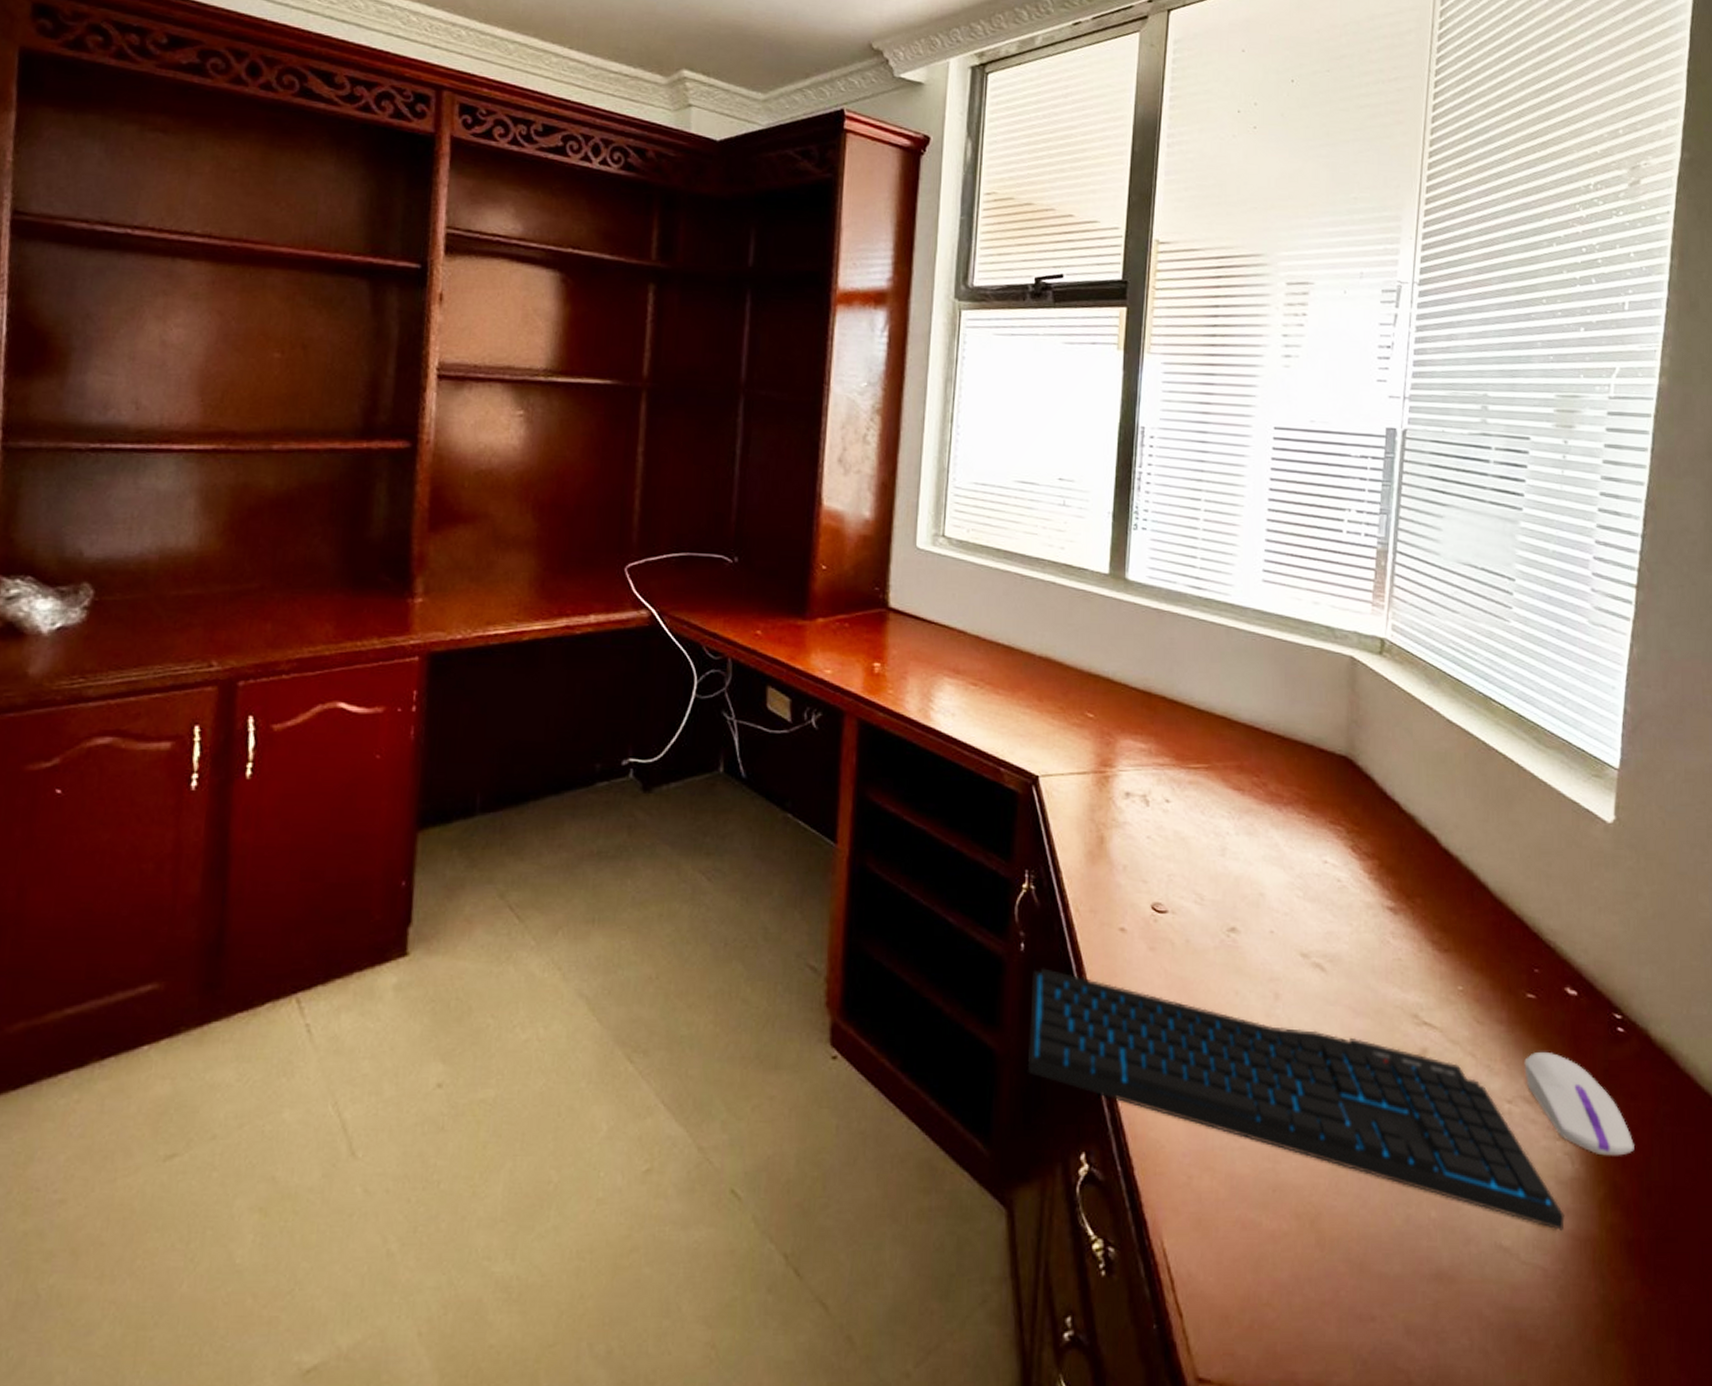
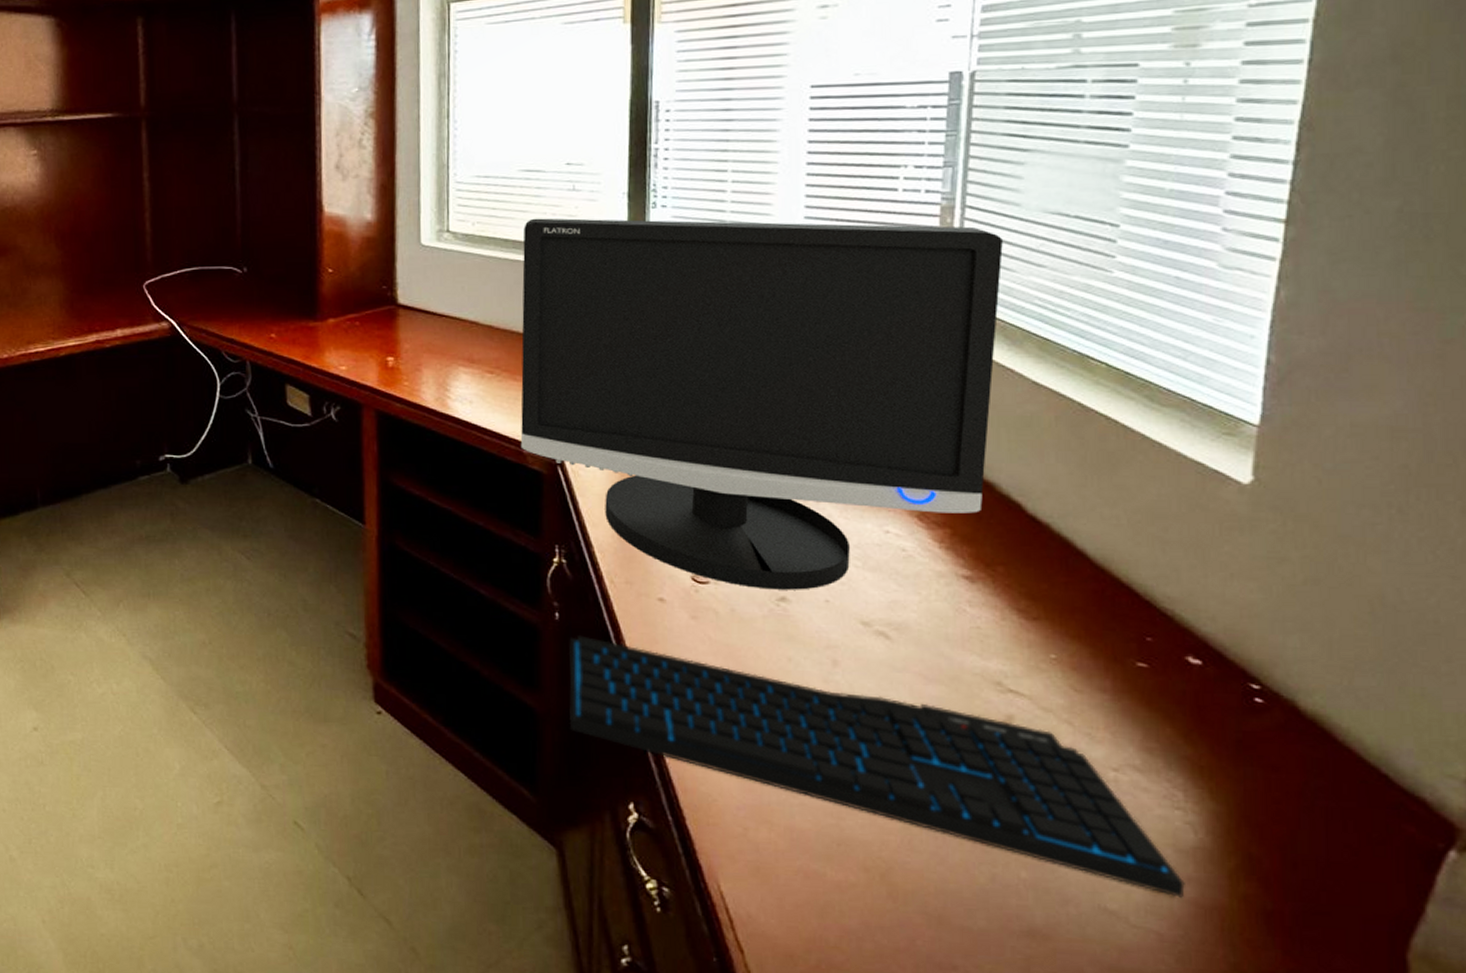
monitor: none [998,530,1425,920] -> present [520,218,1003,590]
computer mouse: present [1524,1052,1634,1156] -> none [1134,722,1276,828]

